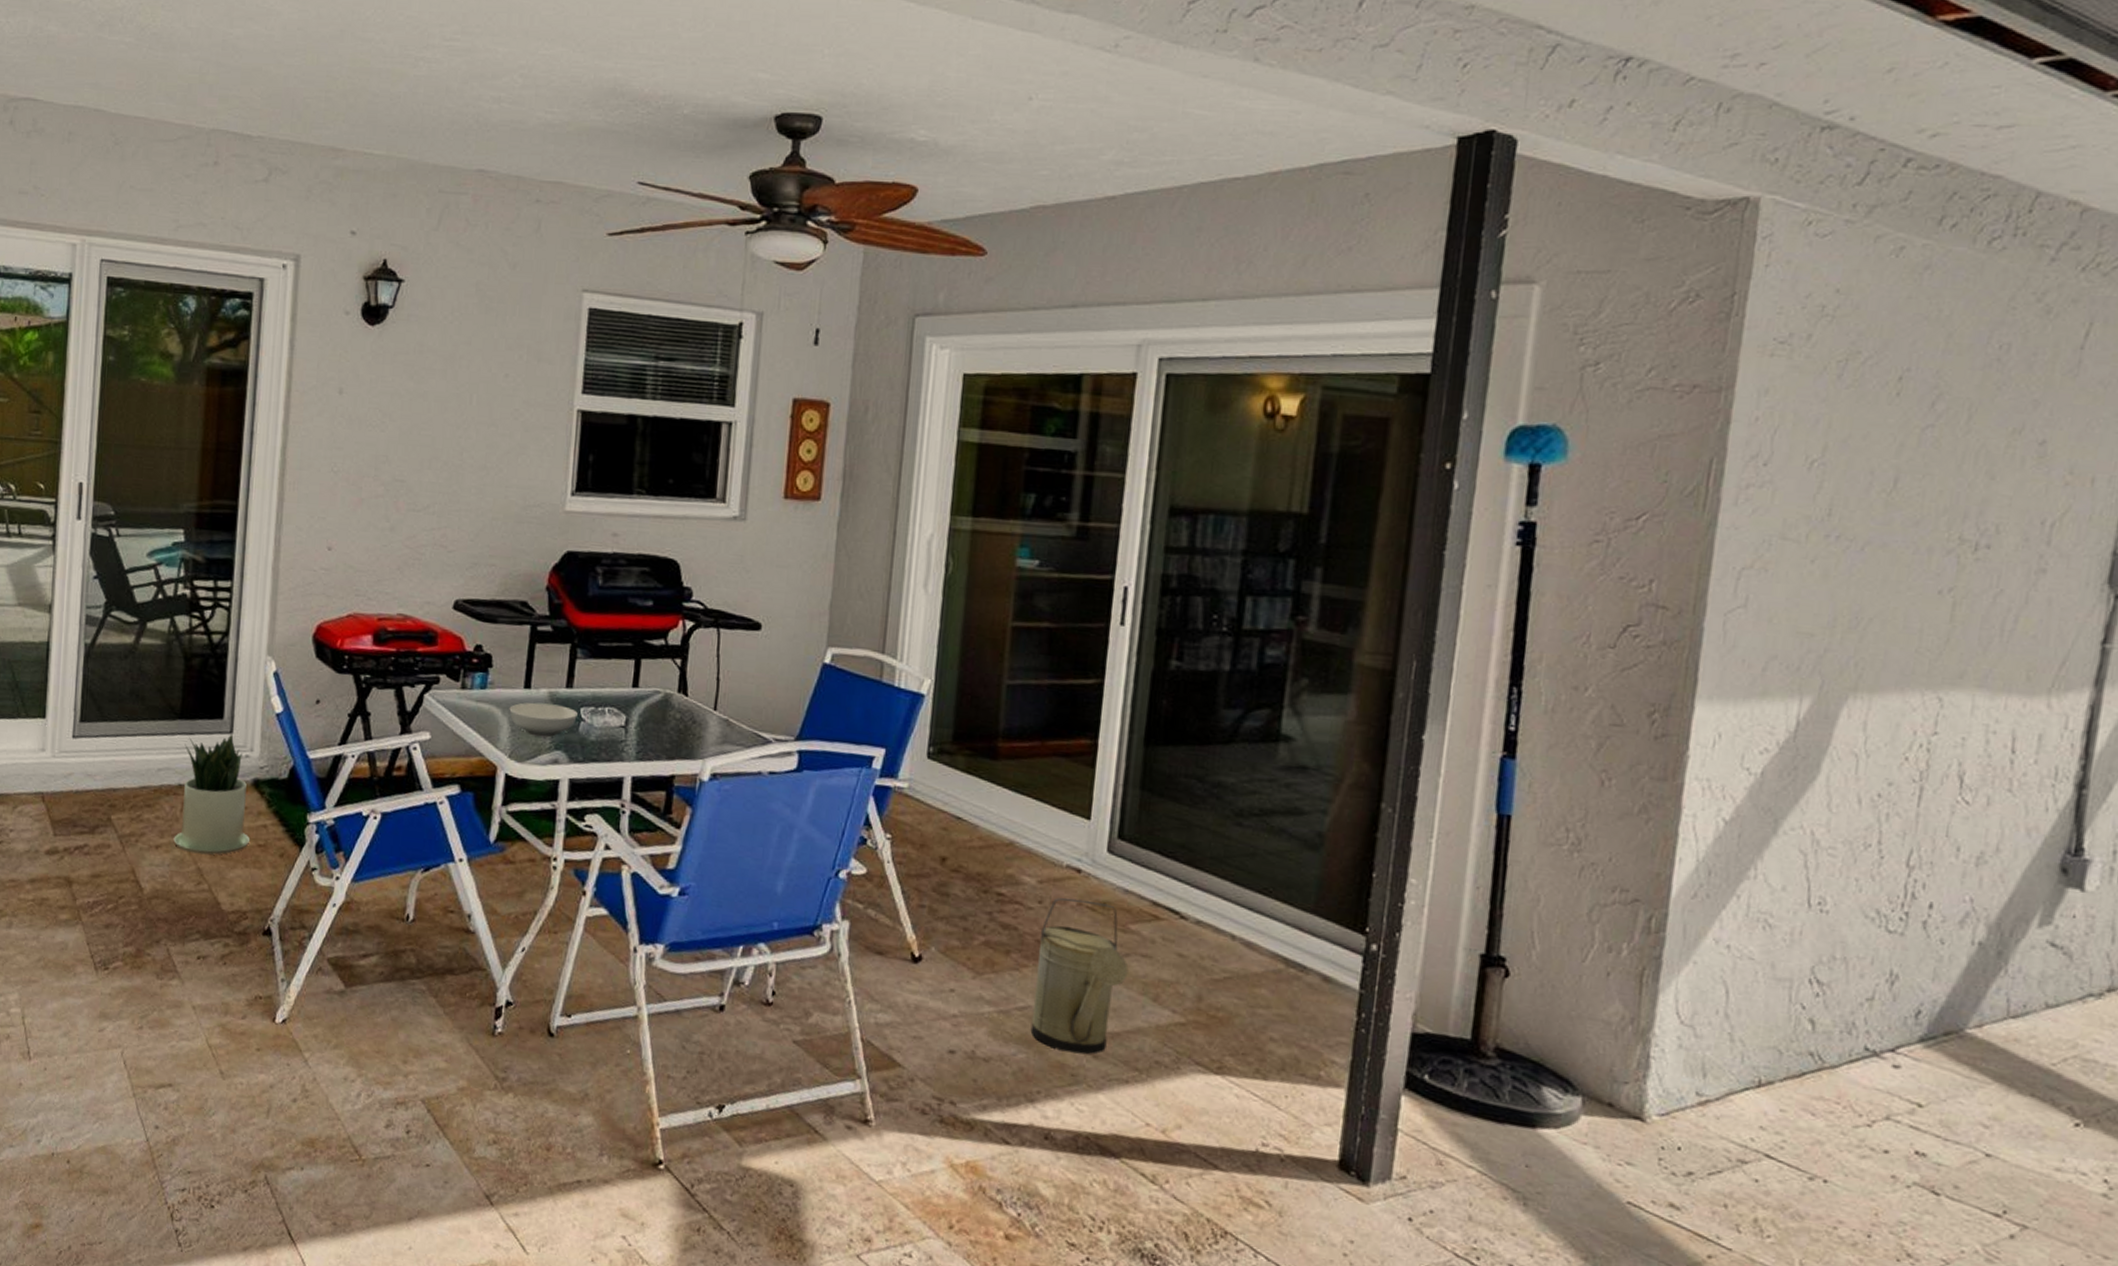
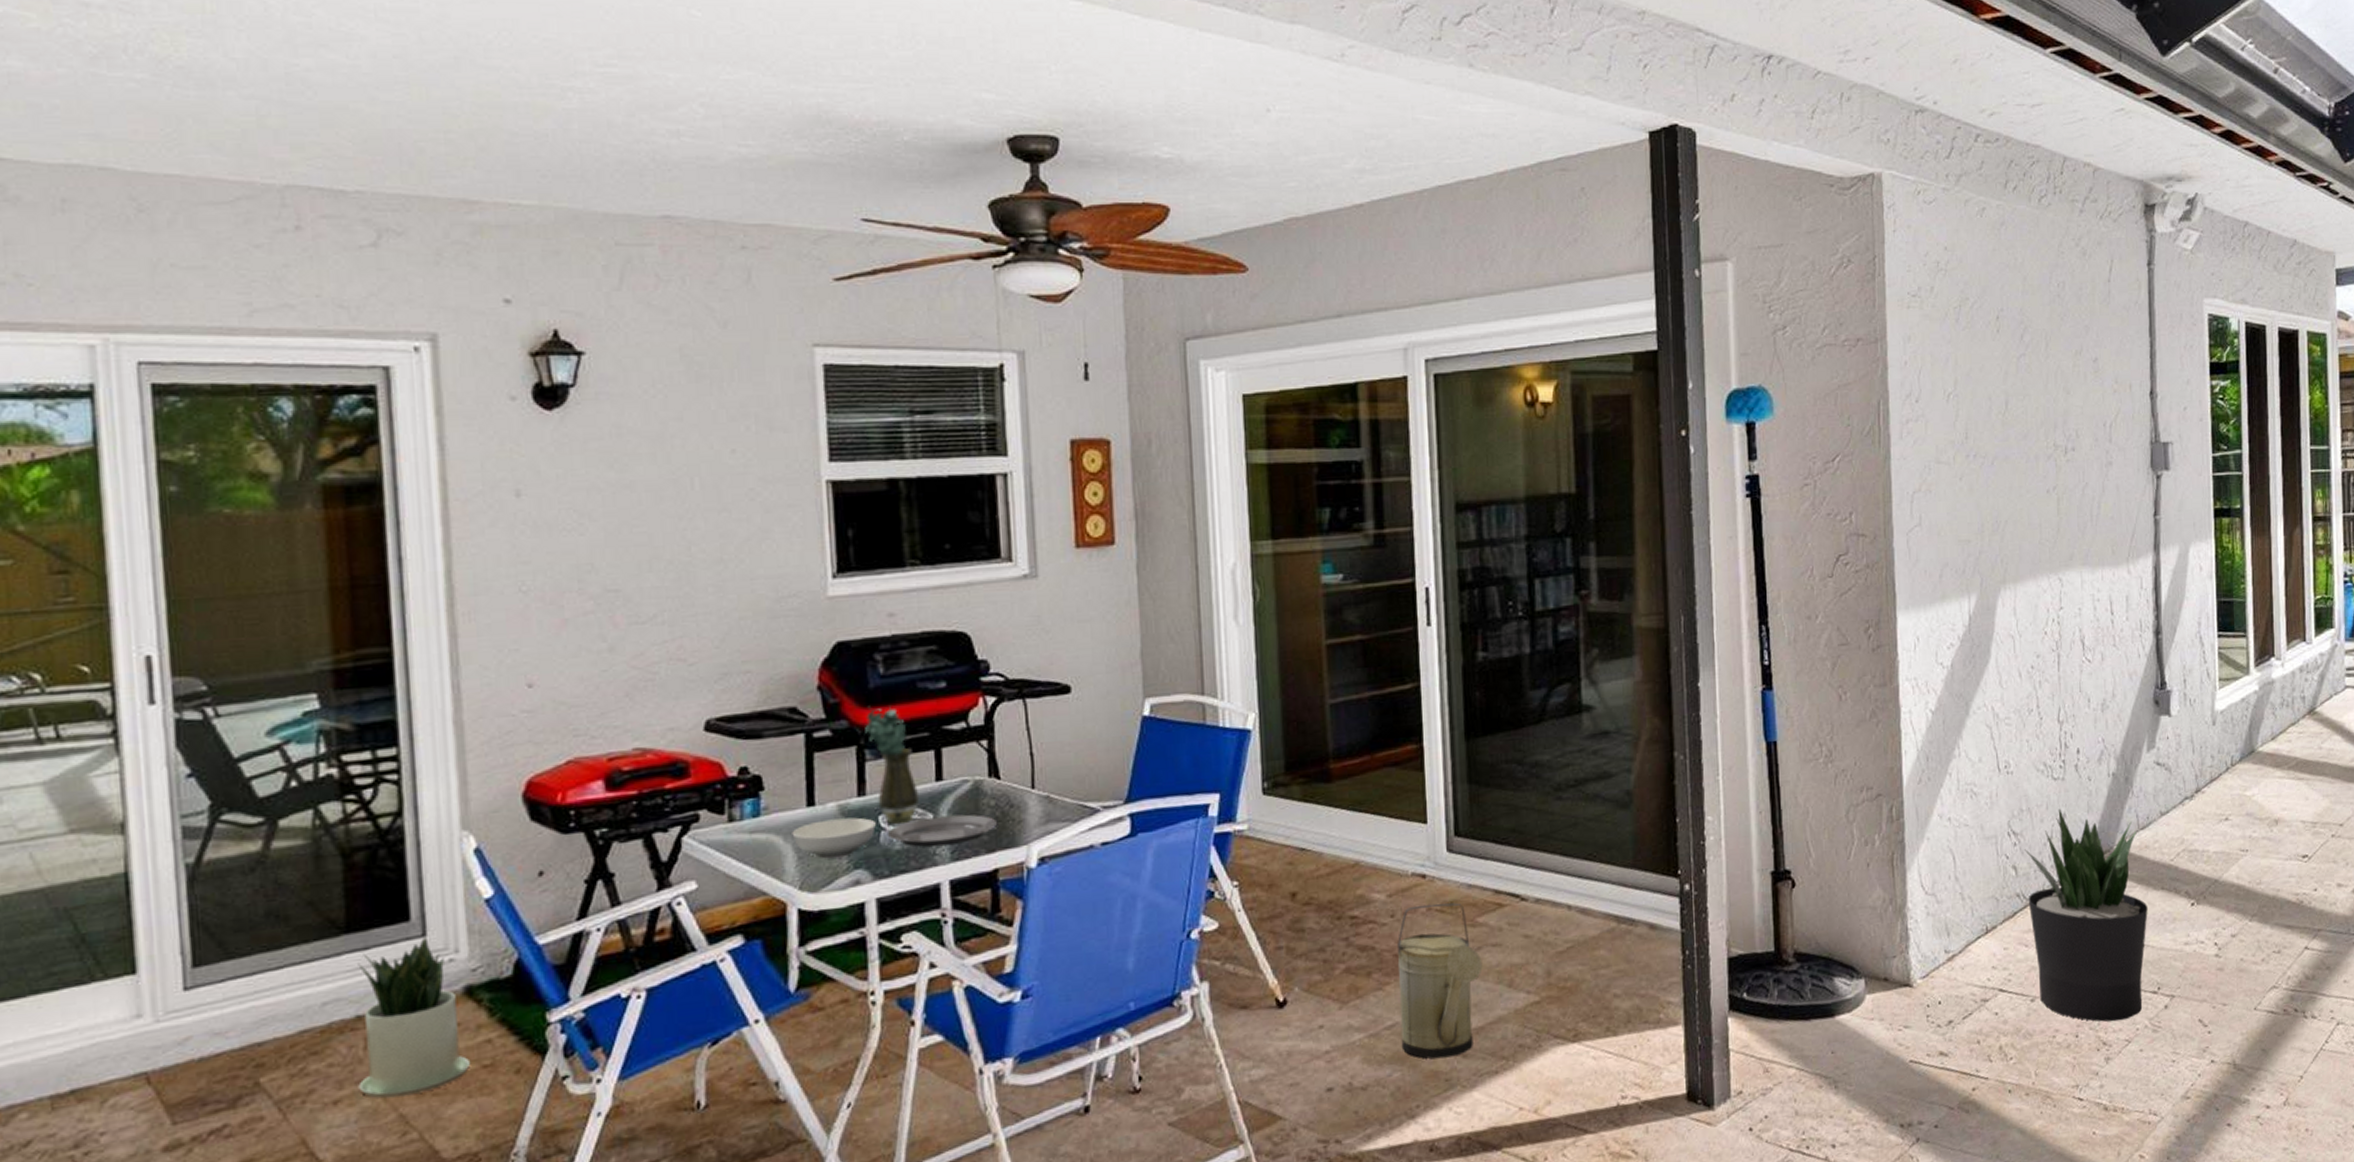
vase: none [580,611,617,719] -> present [865,706,920,824]
plate: none [585,717,680,747] -> present [886,814,998,847]
planter: none [1822,967,2005,1236] -> present [2025,808,2148,1022]

